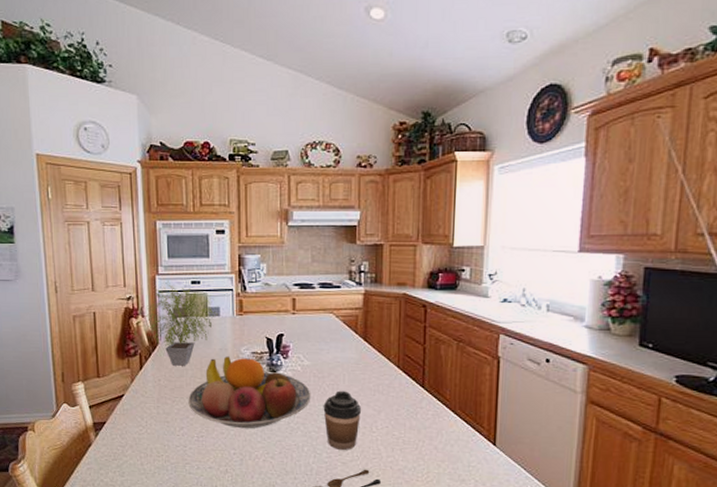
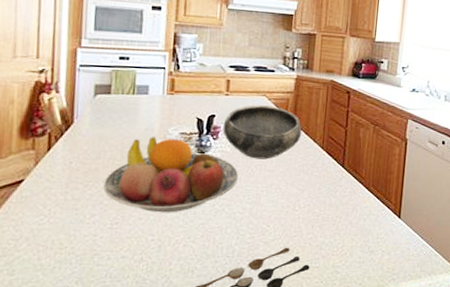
potted plant: present [142,280,219,366] -> none [56,54,148,147]
bowl: none [292,323,375,379] -> present [222,105,302,160]
coffee cup: present [323,390,362,450] -> none [249,171,287,229]

